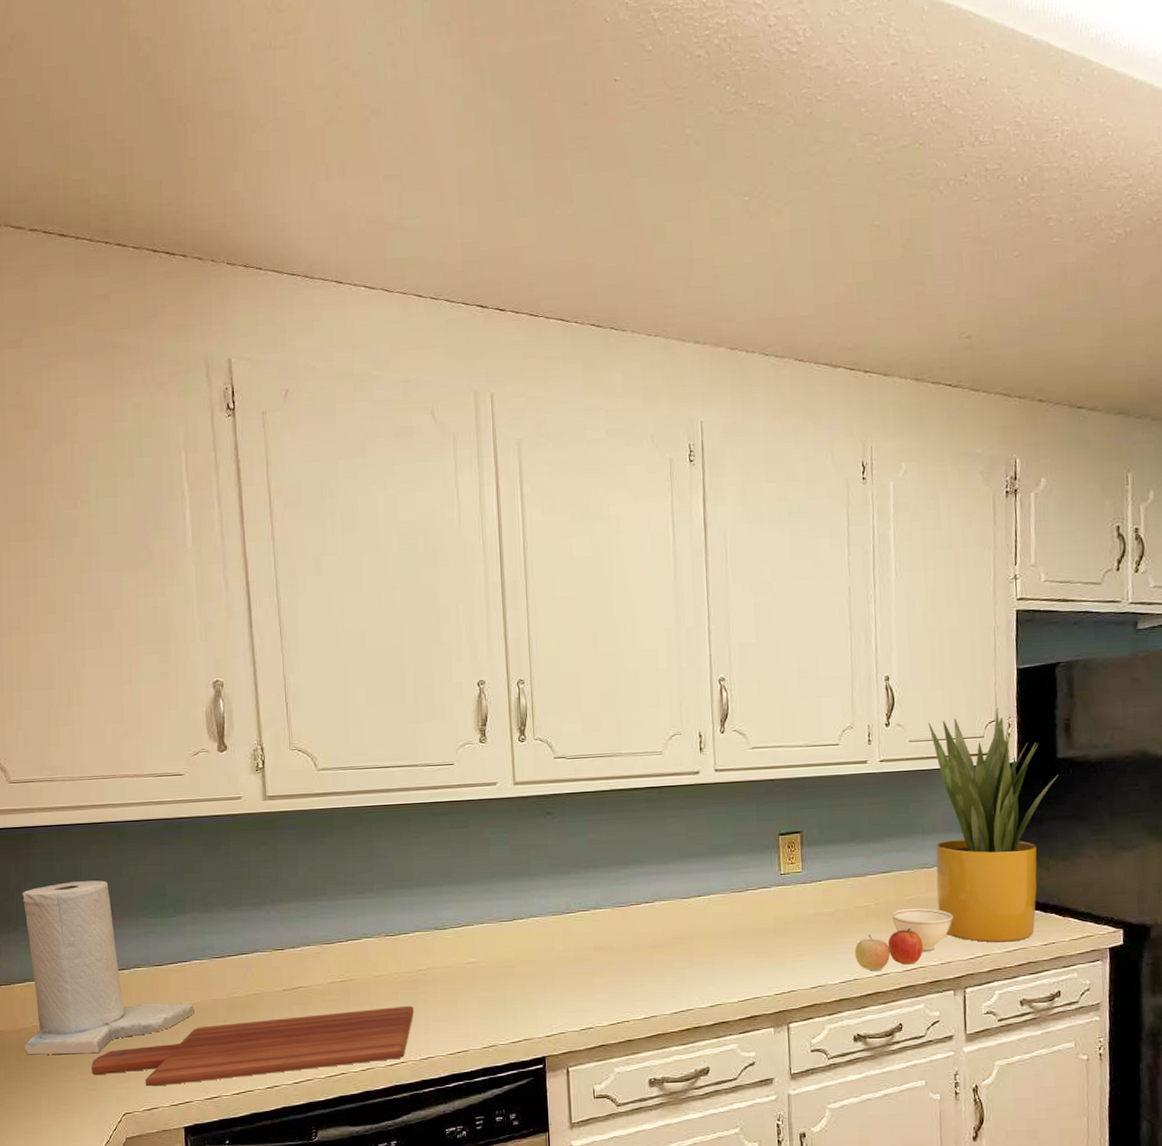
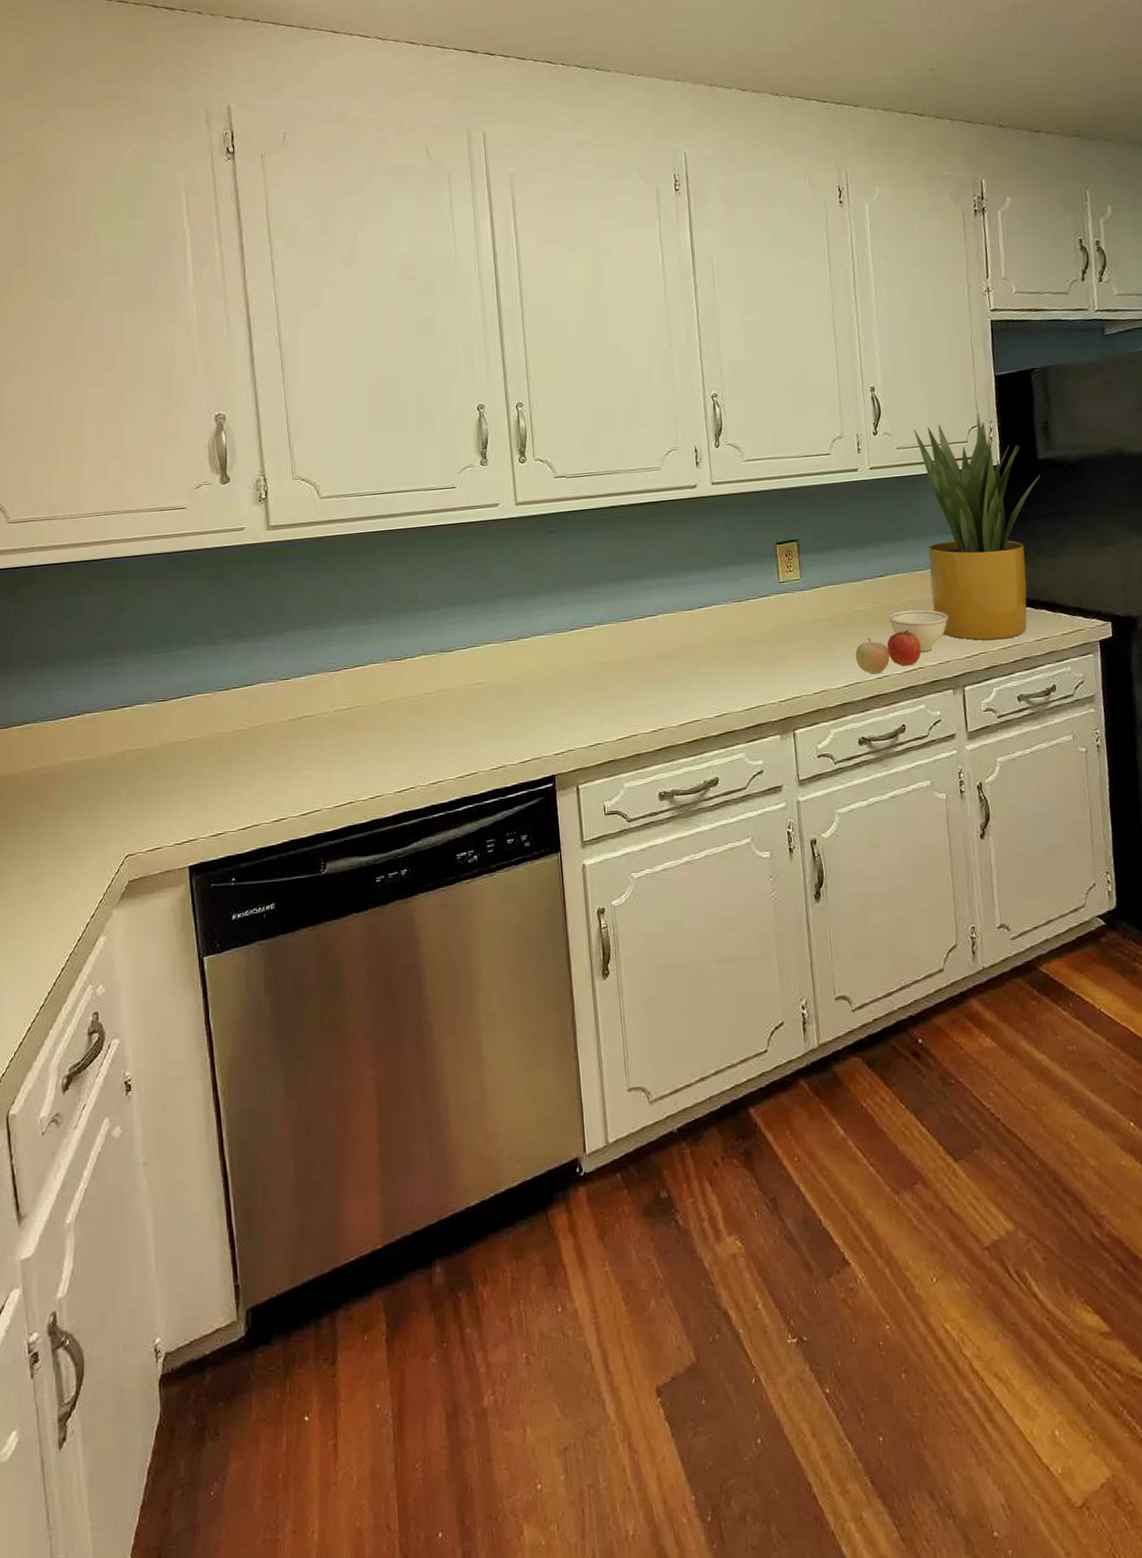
paper towel: present [22,880,195,1055] -> none [21,617,199,800]
cutting board: present [92,1005,414,1087] -> none [93,729,422,827]

